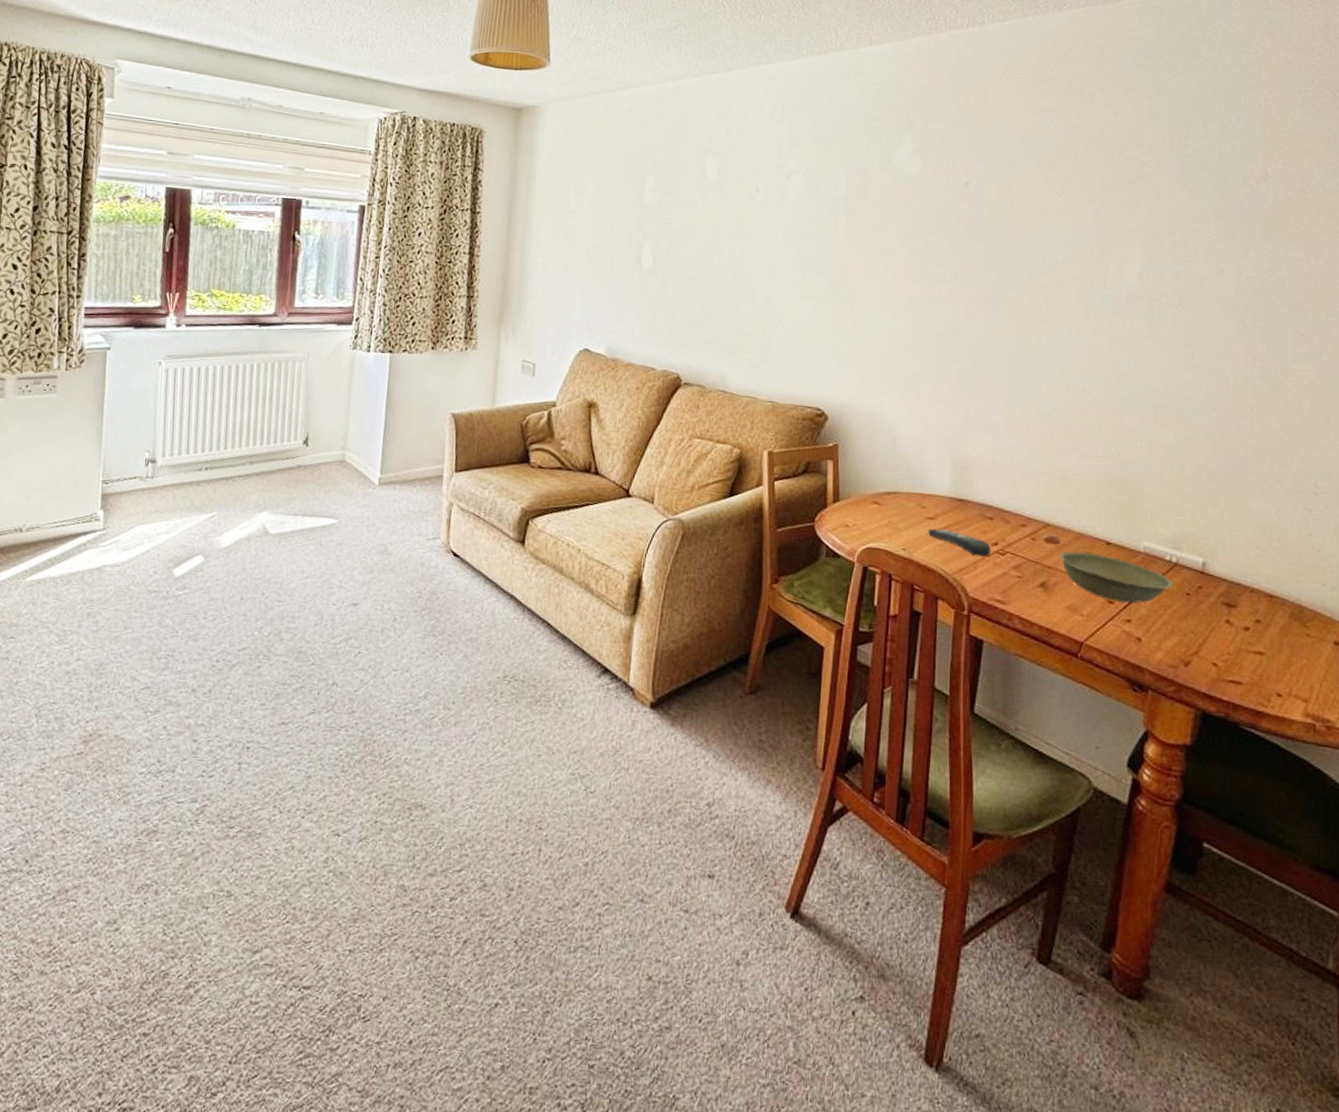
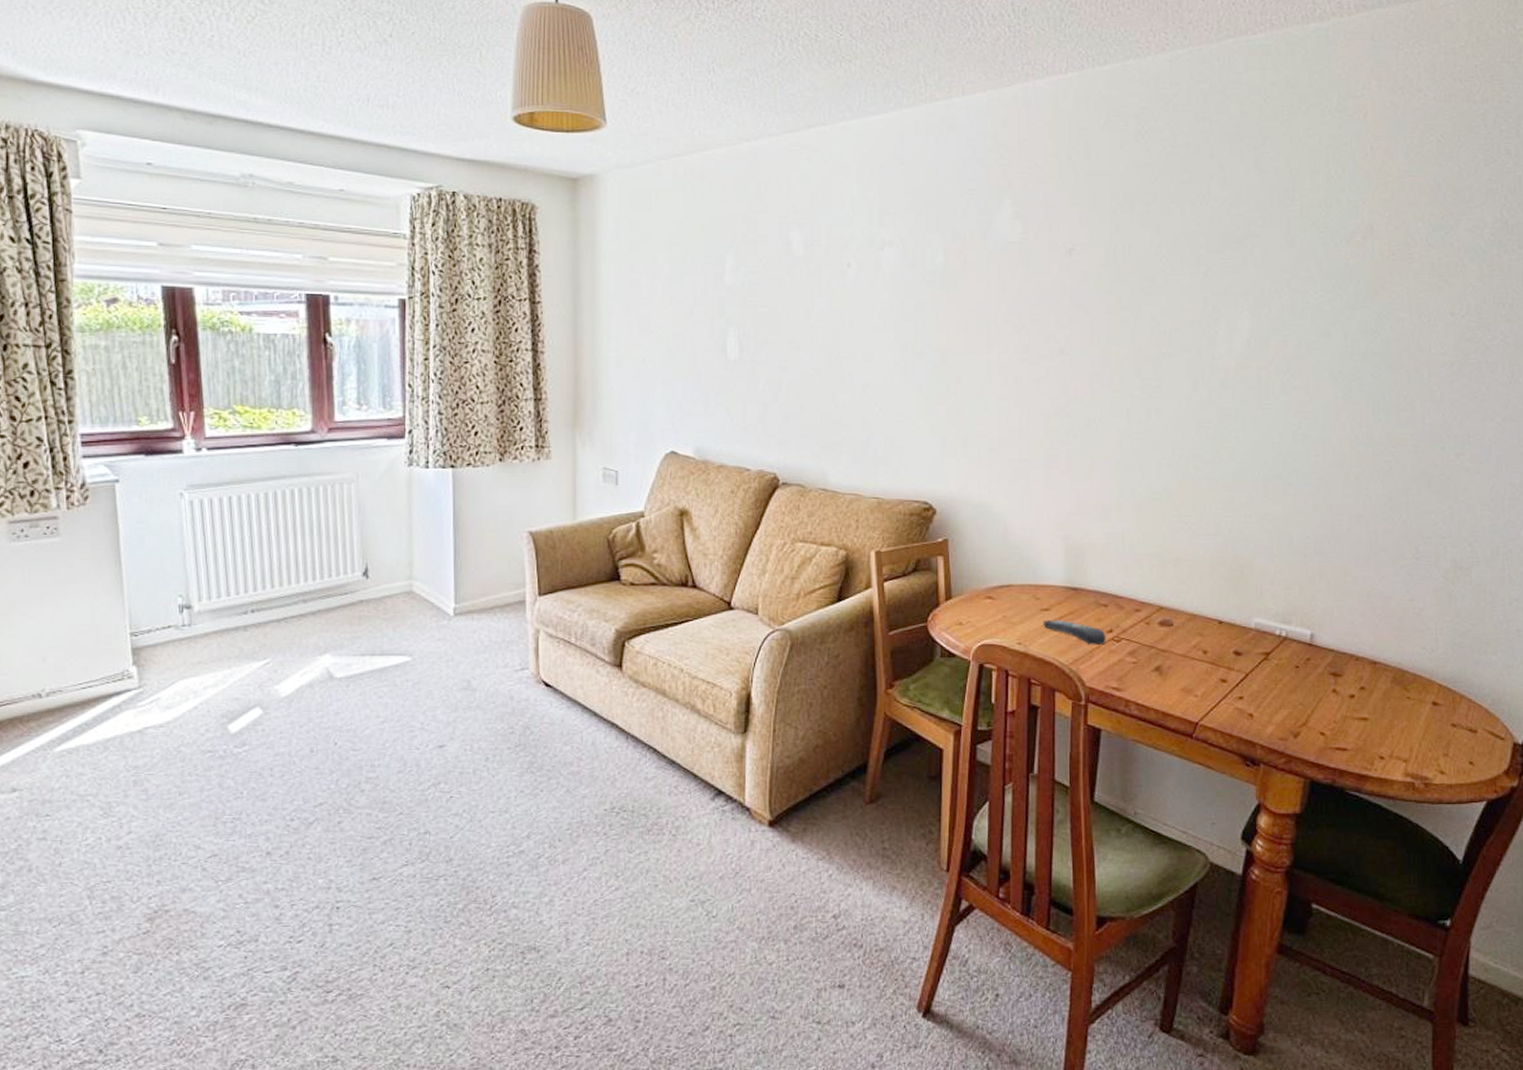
bowl: present [1060,551,1174,604] -> none [1173,633,1283,681]

